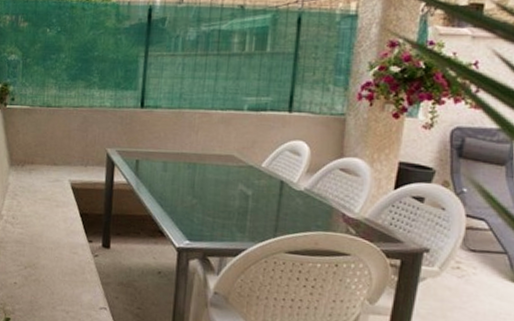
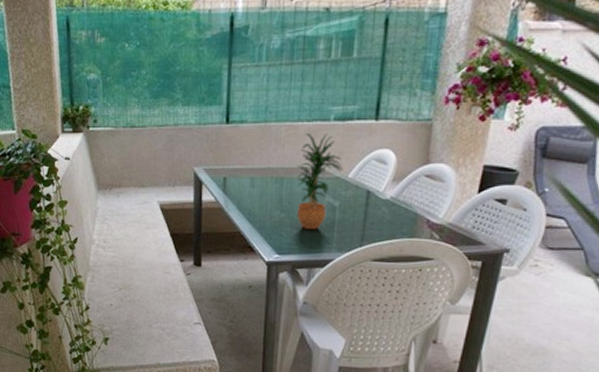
potted plant: none [208,120,257,217] -> present [296,132,344,230]

